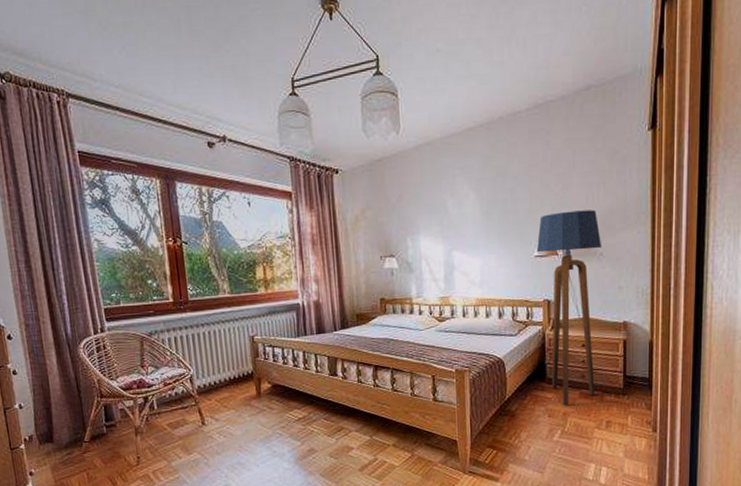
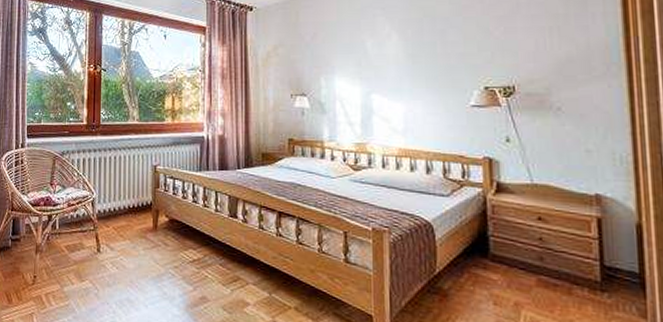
floor lamp: present [536,209,601,406] -> none [472,57,559,294]

